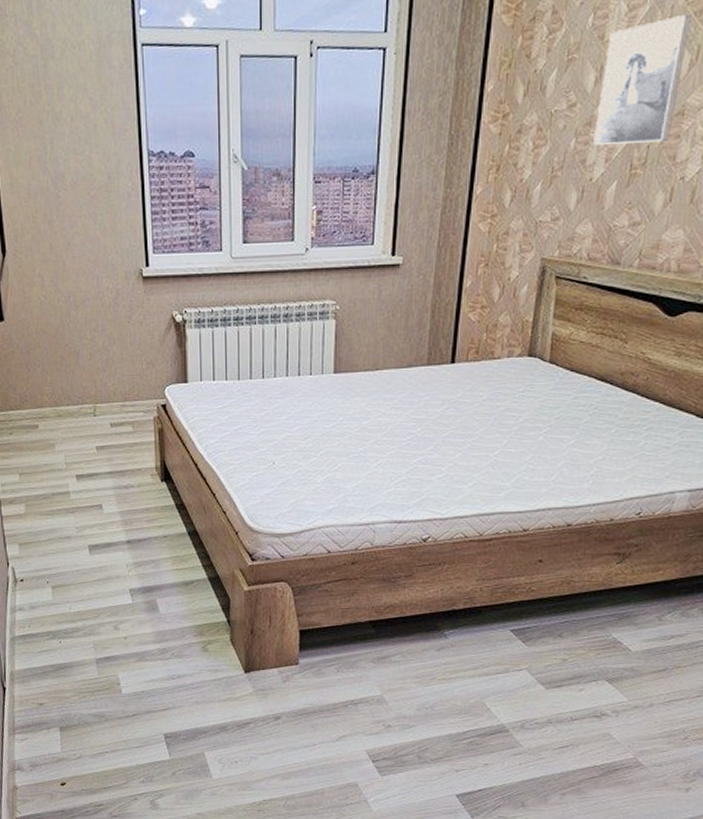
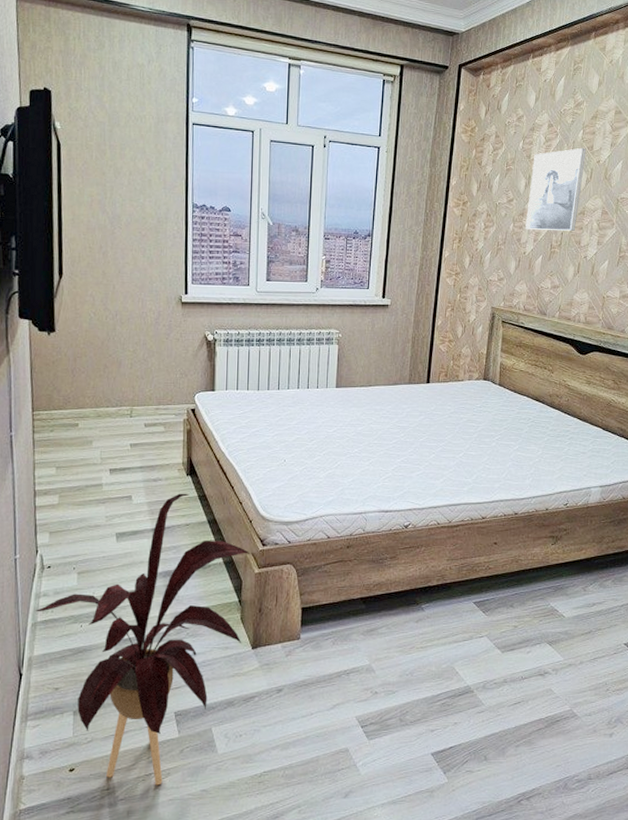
house plant: none [12,501,237,806] -> present [35,493,250,786]

